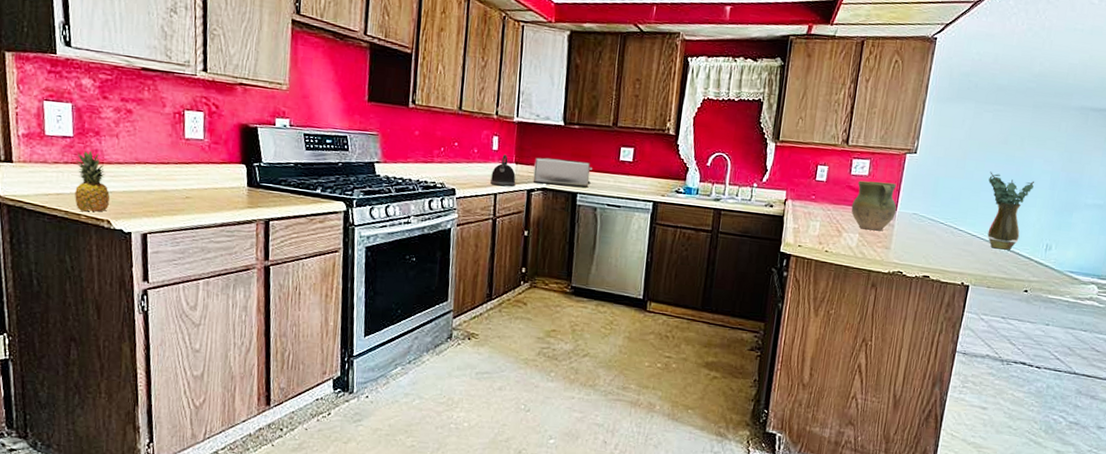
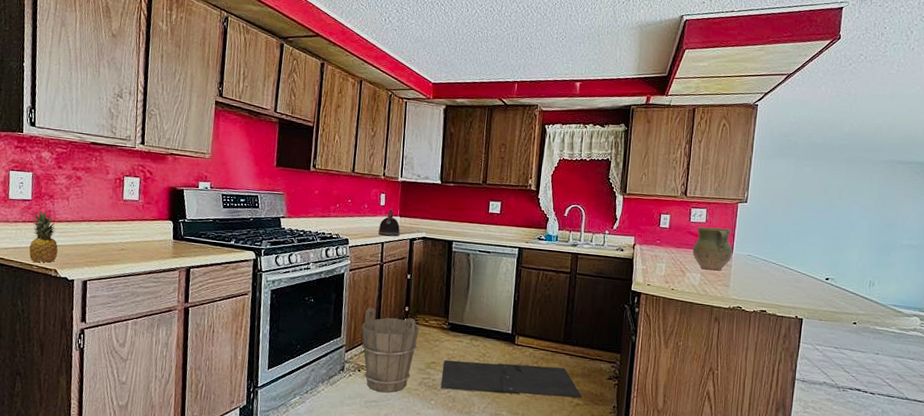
bucket: none [471,268,538,364] -> present [361,307,419,393]
toaster: present [533,156,592,188] -> none [414,210,466,237]
door mat: none [561,327,721,371] -> present [440,360,583,398]
vase: present [987,171,1034,250] -> none [813,217,853,287]

